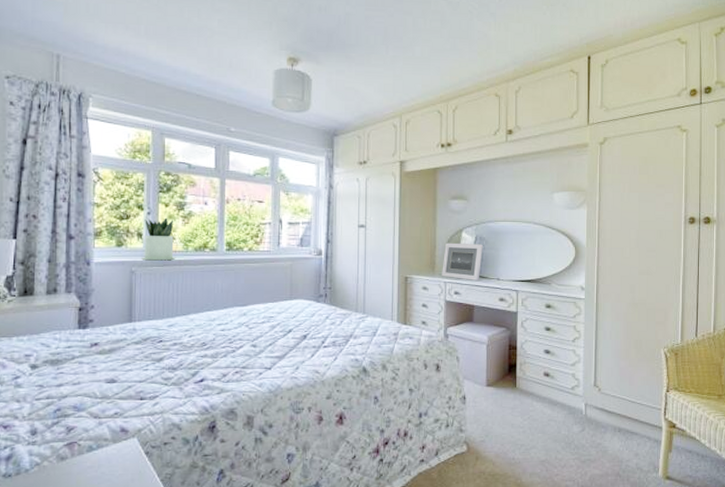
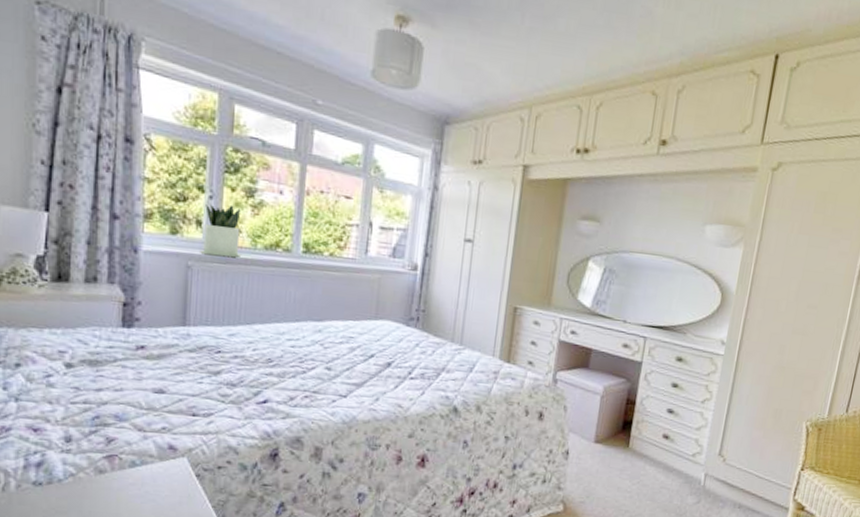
picture frame: present [442,242,484,282] -> none [558,271,613,322]

